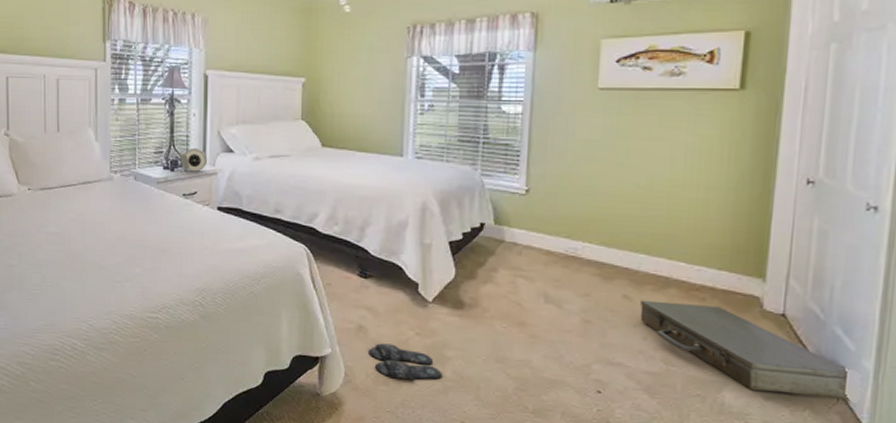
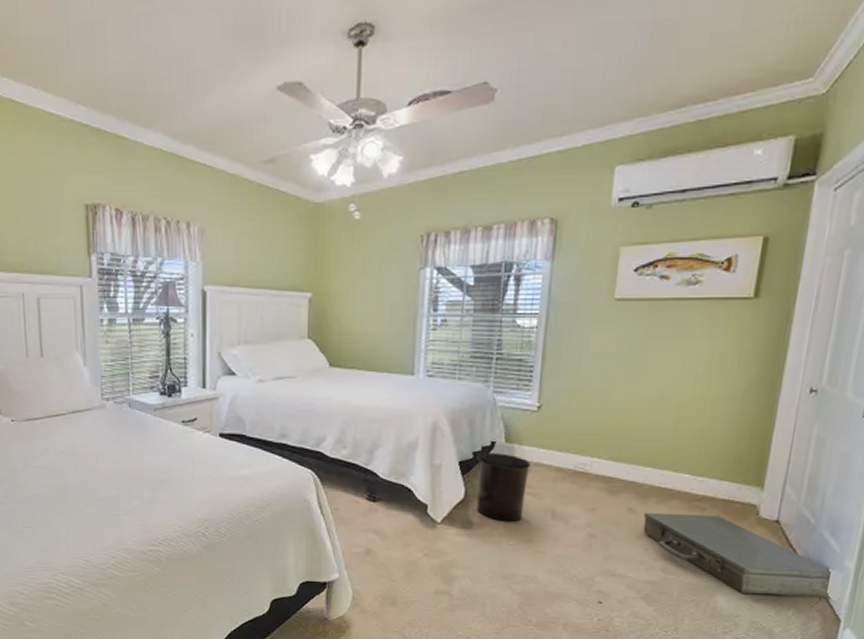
alarm clock: present [180,147,208,173] -> none [177,371,208,398]
slippers: present [368,343,443,380] -> none [376,566,450,601]
waste bin: none [467,234,521,304] -> present [477,453,531,522]

